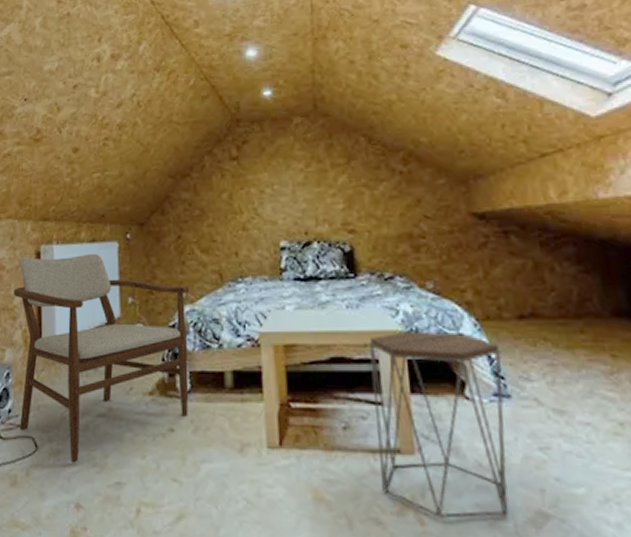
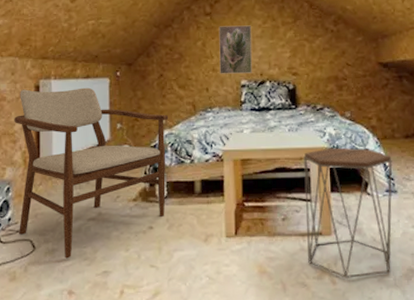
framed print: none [248,170,294,234] -> present [219,25,253,74]

